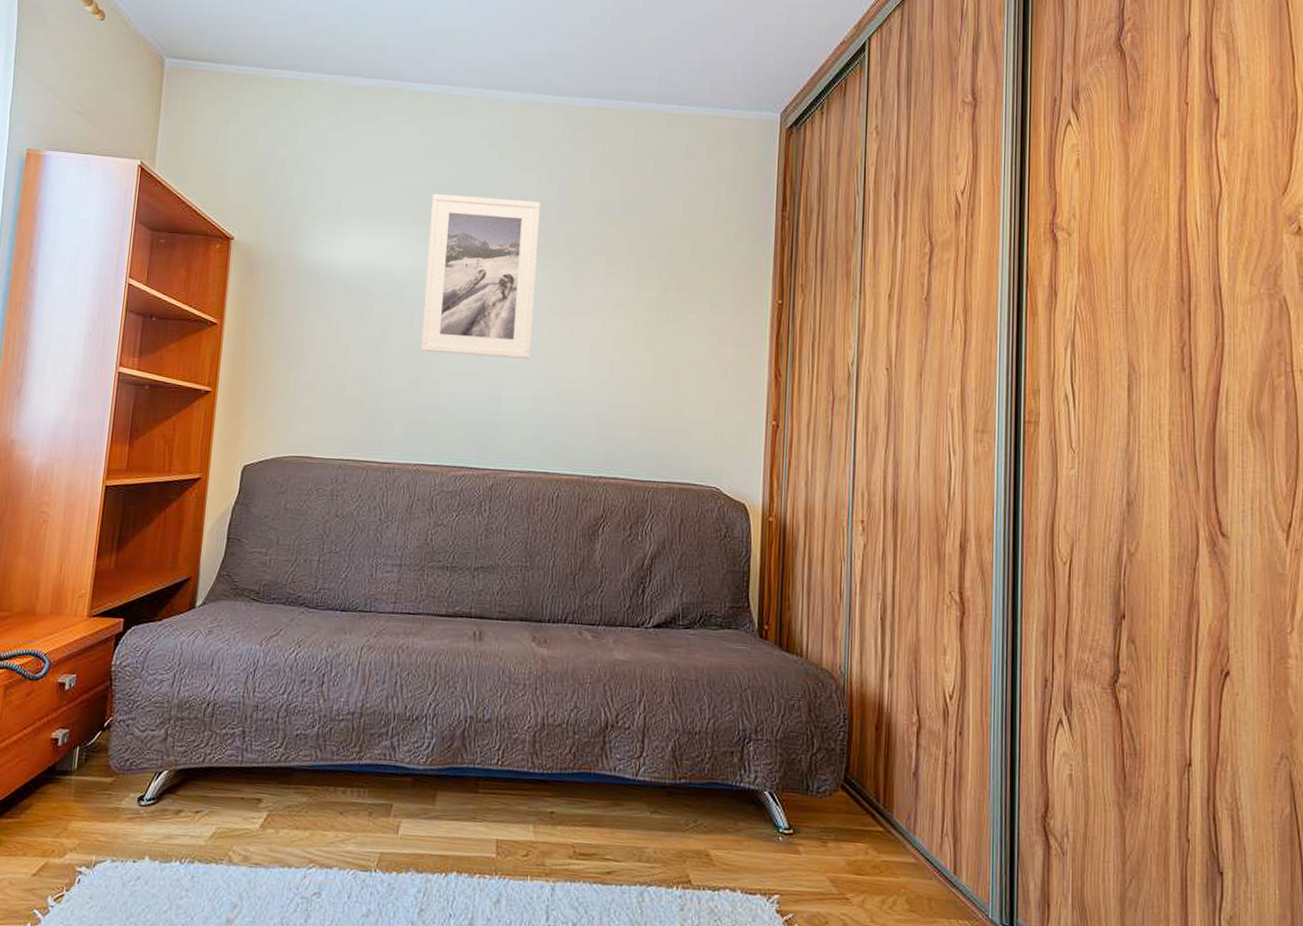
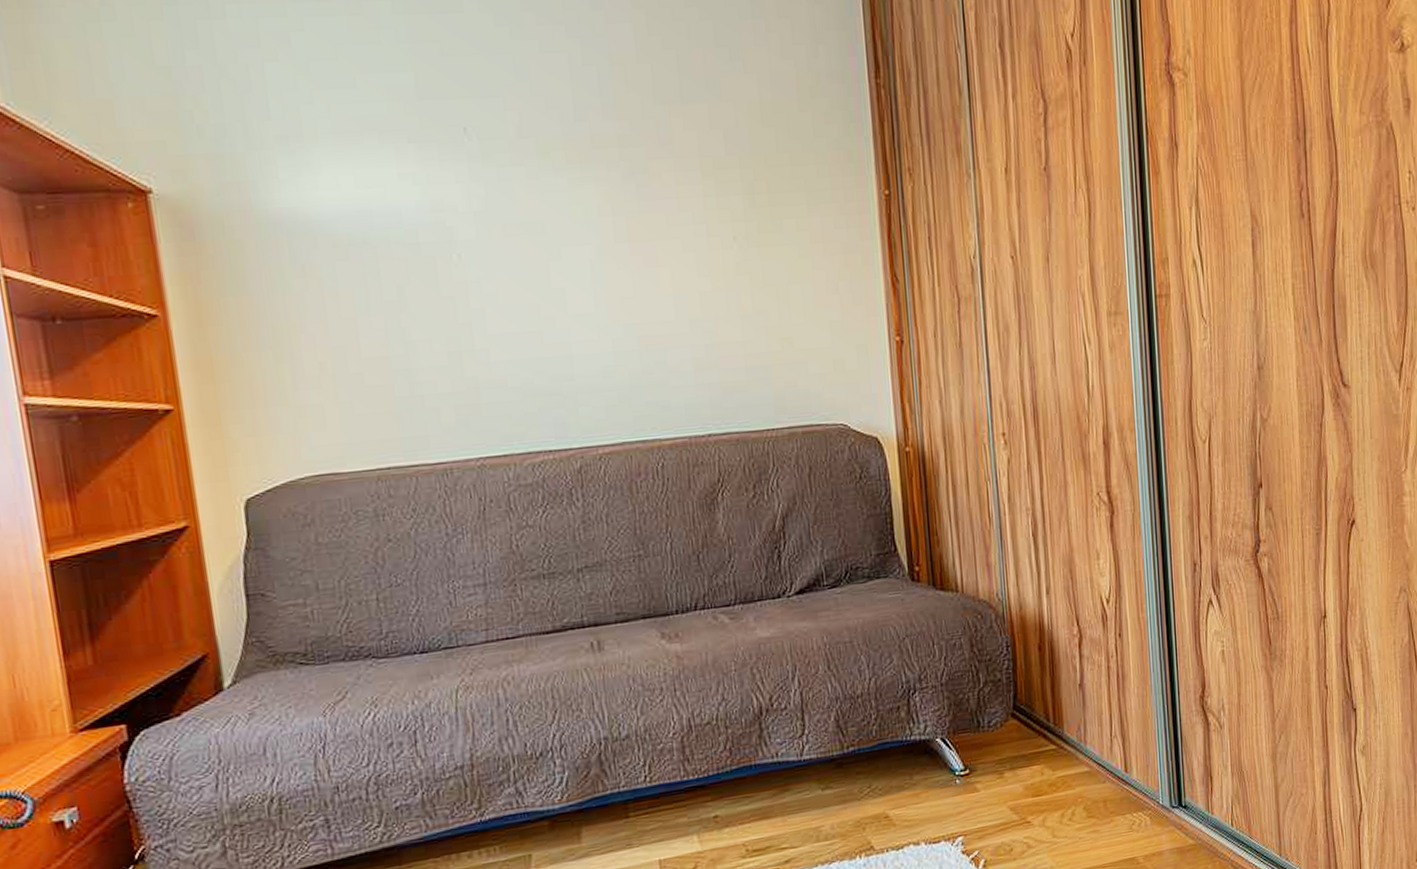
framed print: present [420,193,541,359] -> none [428,94,601,314]

